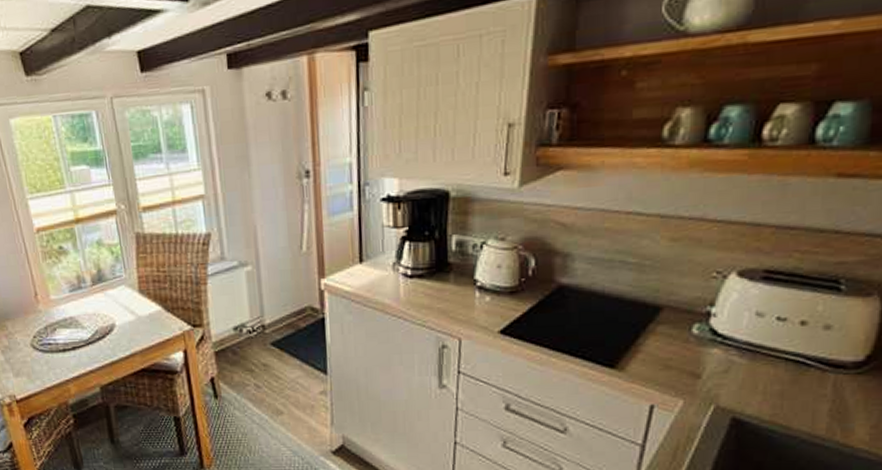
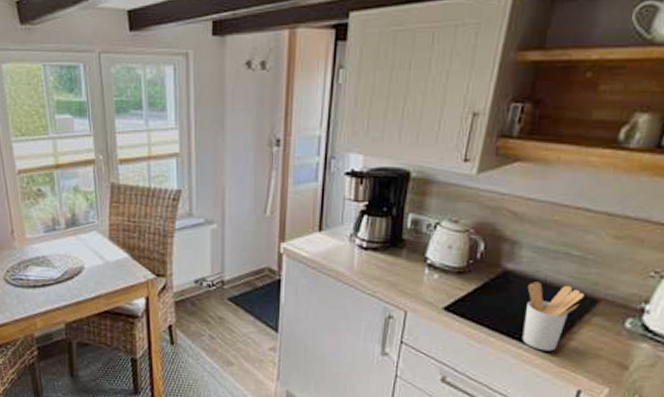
utensil holder: none [585,294,646,367] -> present [522,282,584,352]

